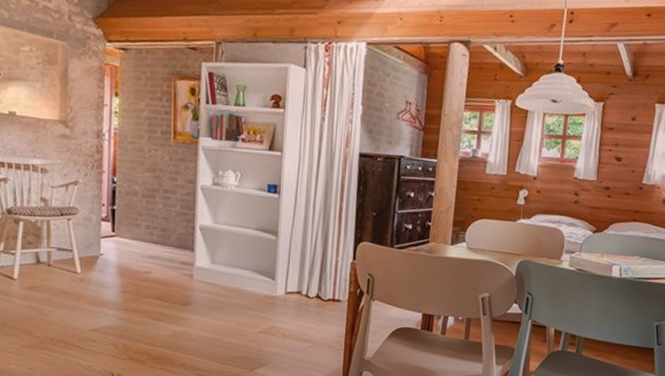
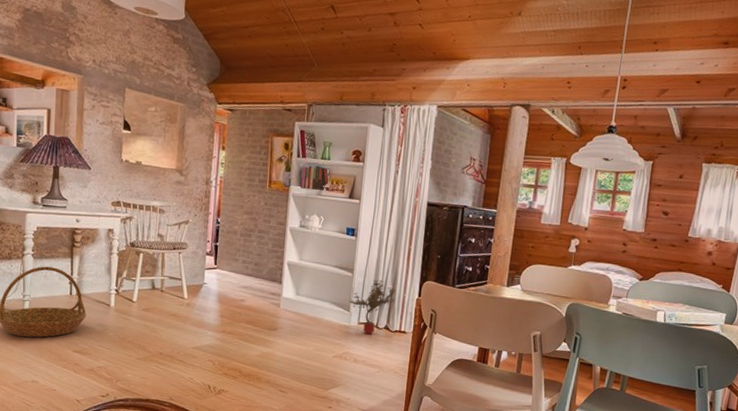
potted tree: none [274,242,327,306] -> present [349,279,396,335]

